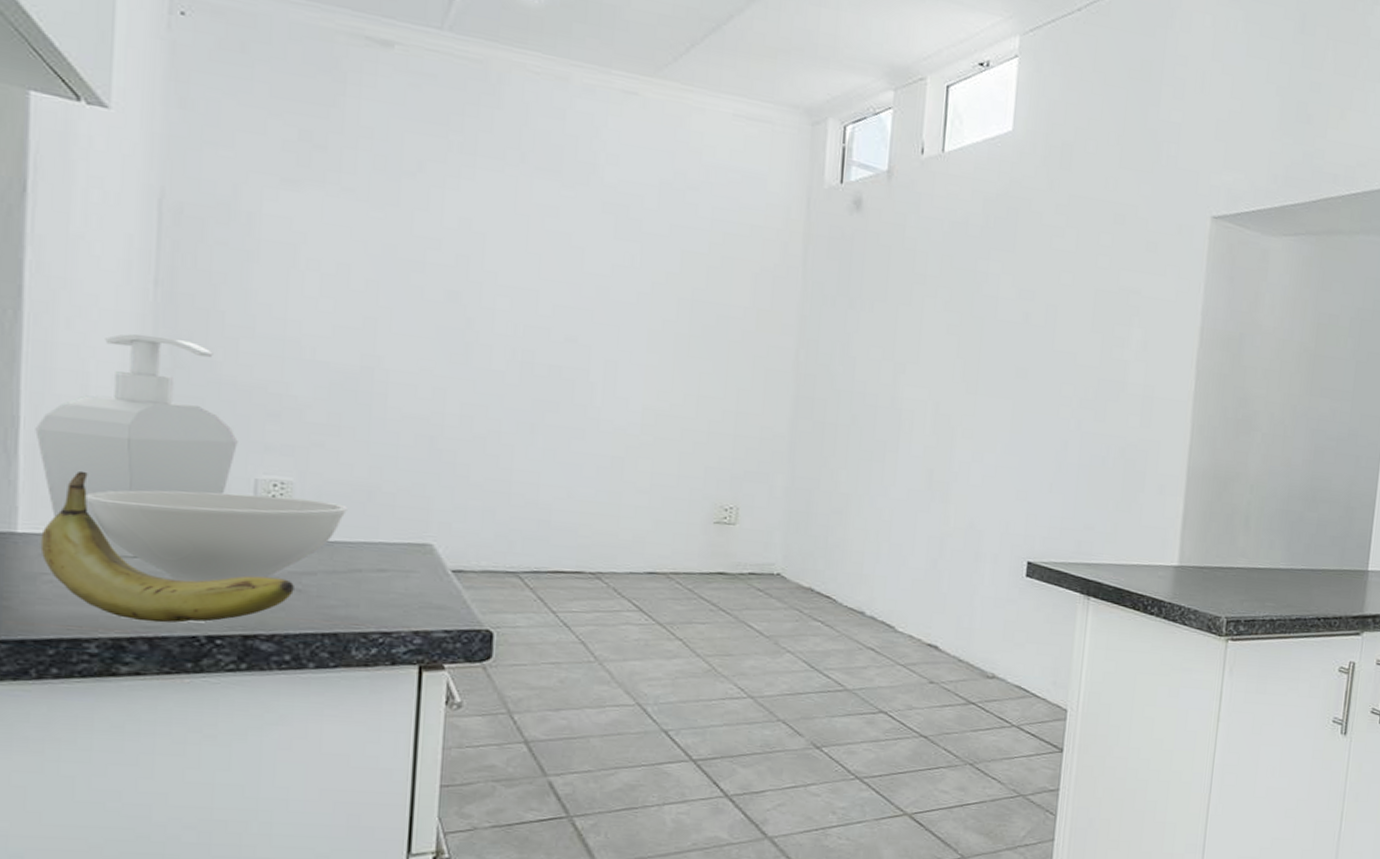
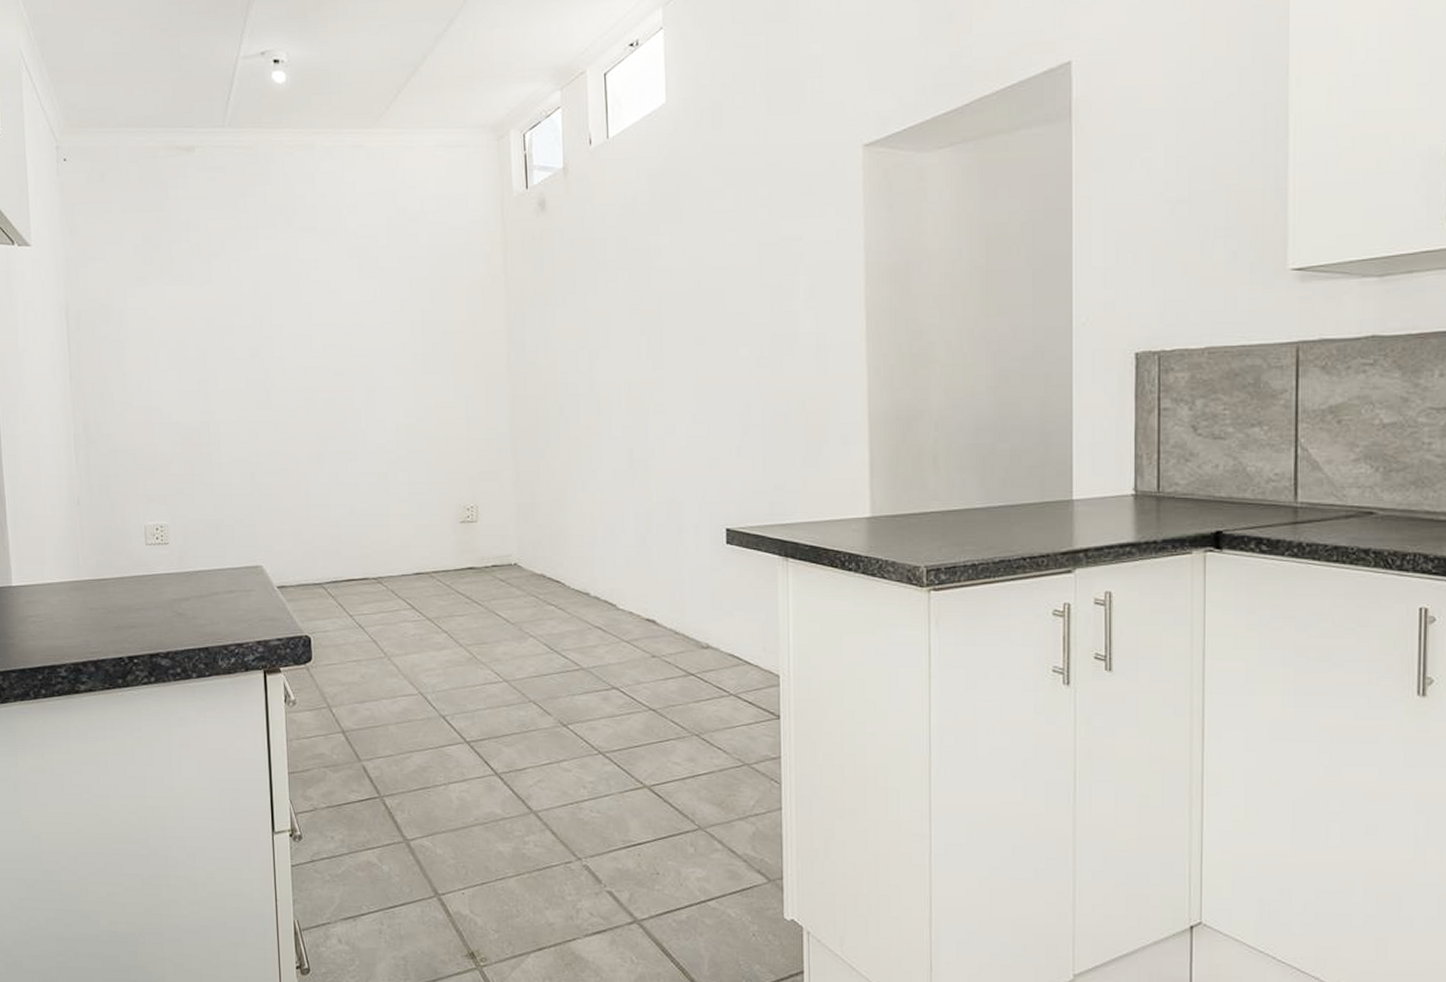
soap bottle: present [35,334,238,559] -> none [14,419,131,600]
fruit: present [40,470,294,623] -> none [25,533,177,649]
bowl: present [85,490,348,583] -> none [47,538,204,615]

